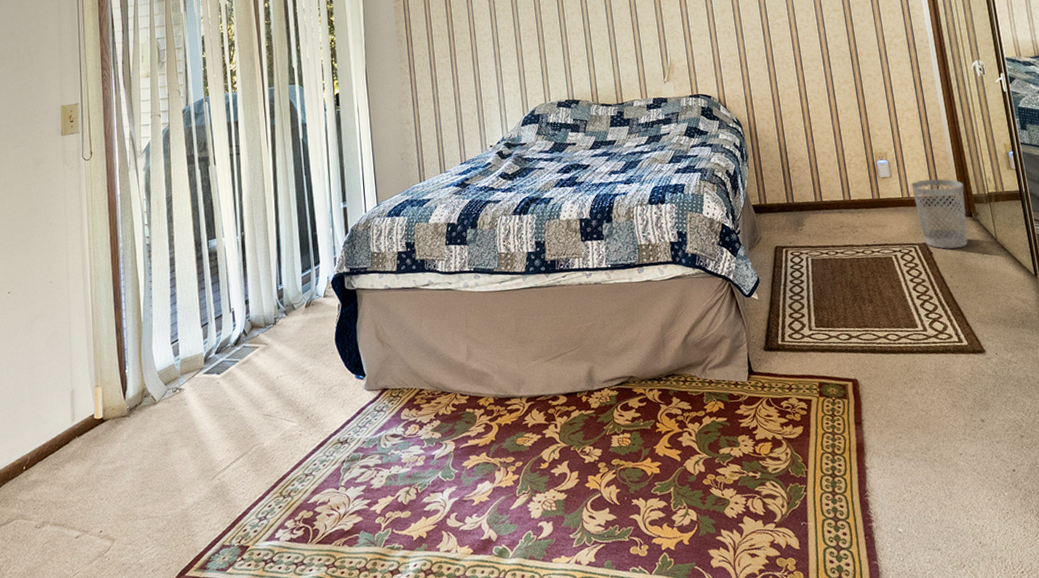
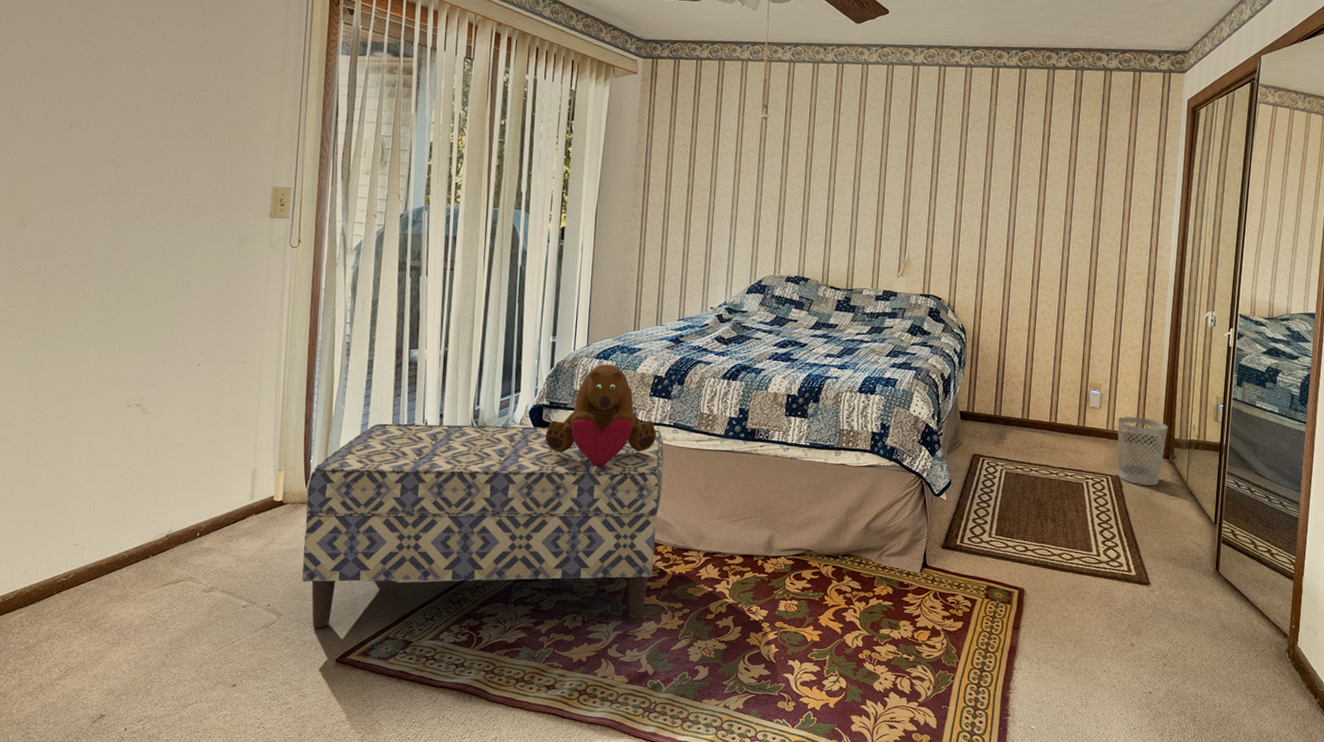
bench: none [126,278,479,548] -> present [301,423,664,628]
bear: none [350,220,459,328] -> present [545,364,656,468]

